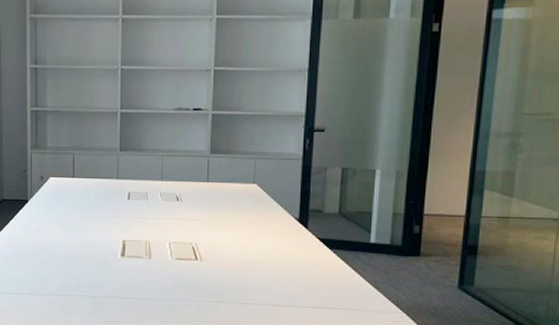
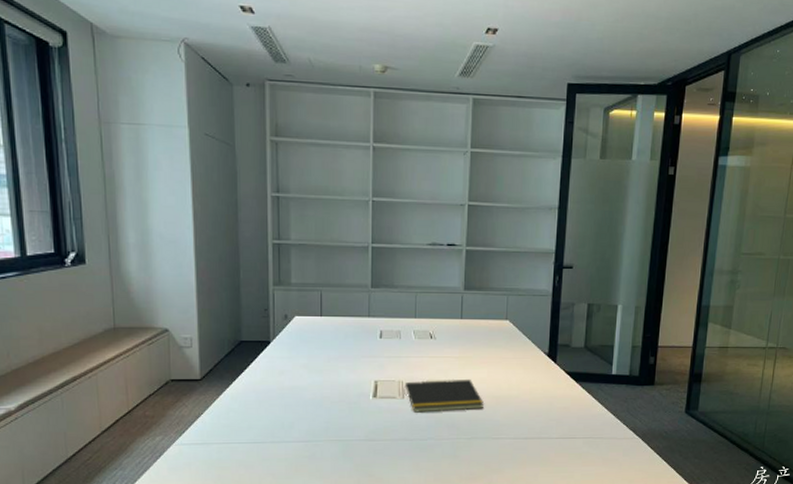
notepad: none [151,241,232,274] -> present [404,379,485,413]

